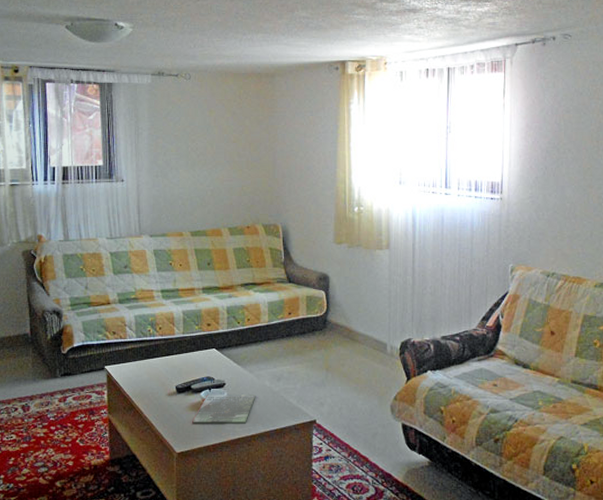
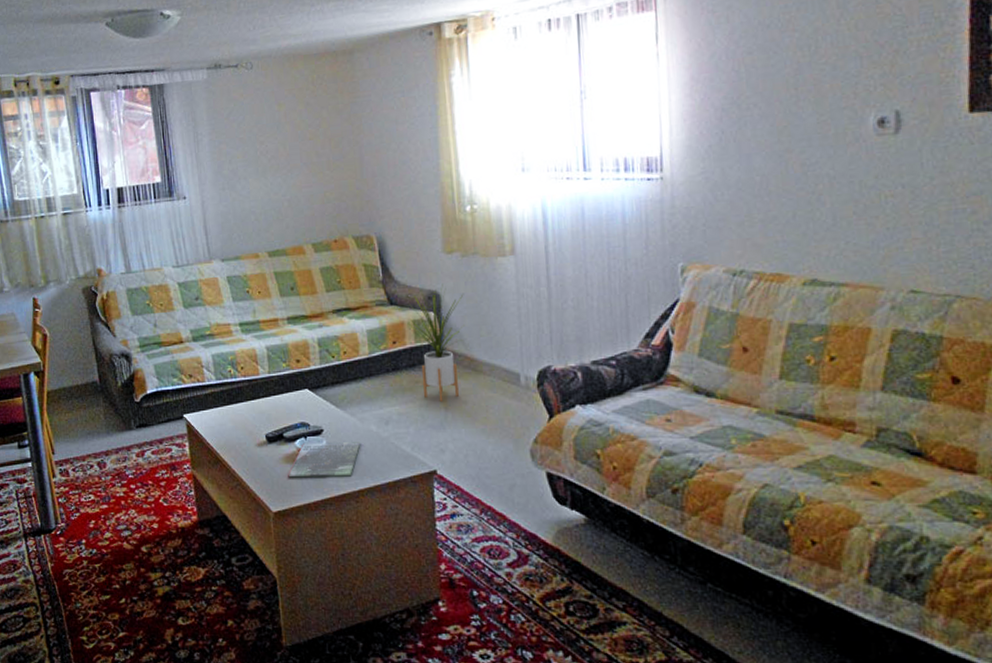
house plant: none [301,269,348,363] -> present [405,284,464,401]

